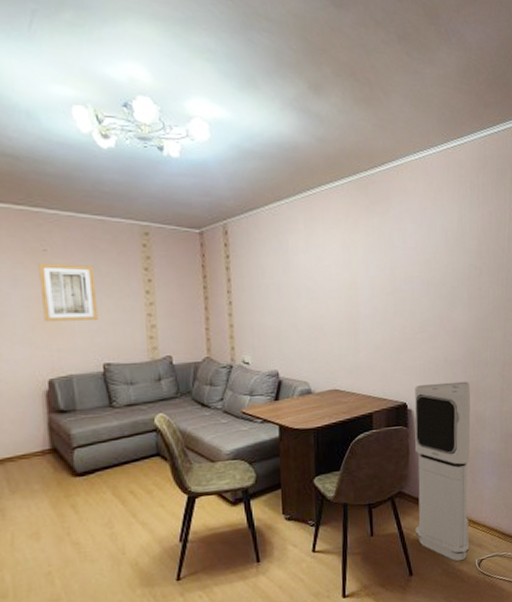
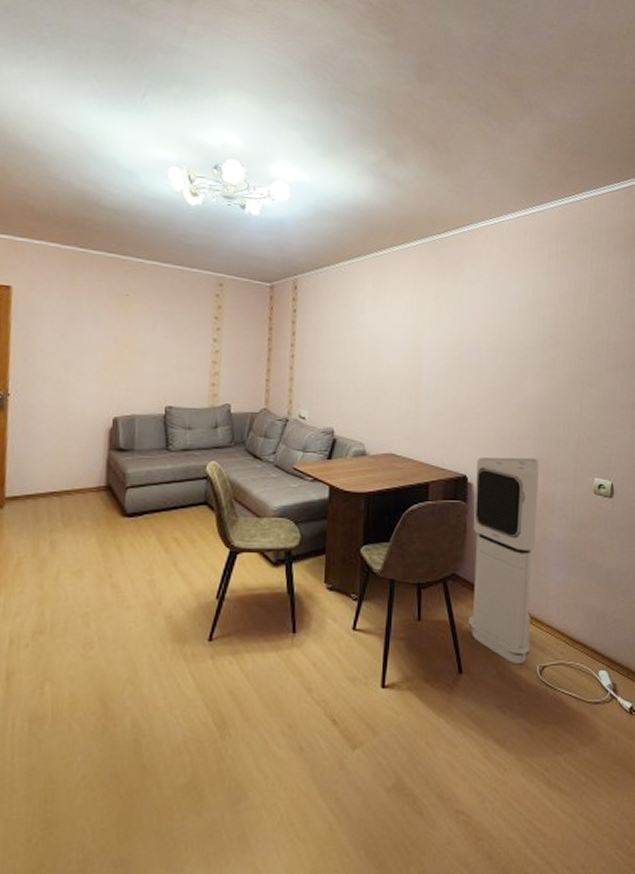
wall art: present [38,263,98,323] -> none [117,306,169,364]

